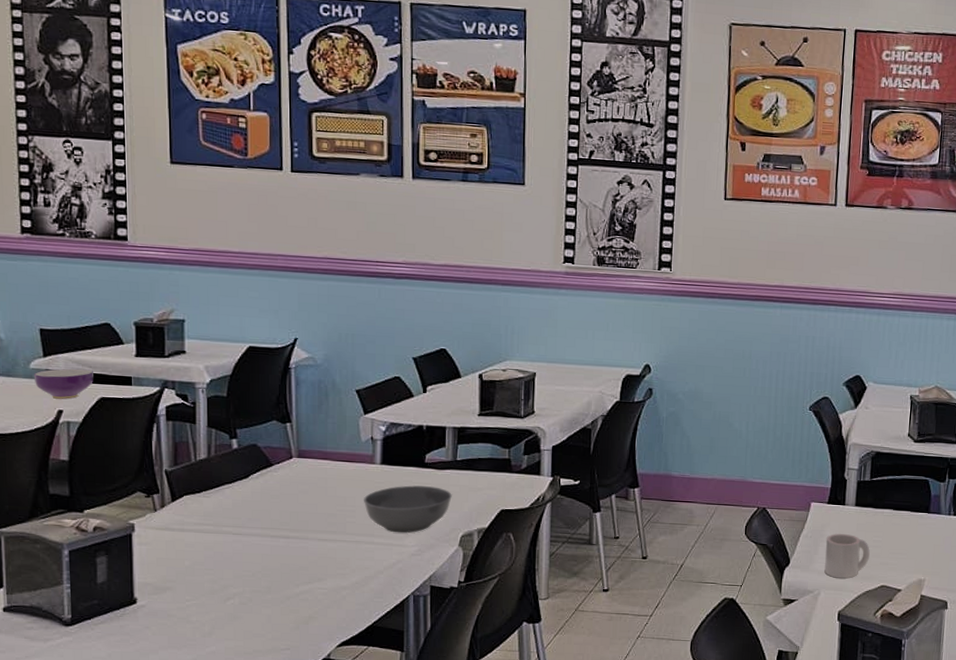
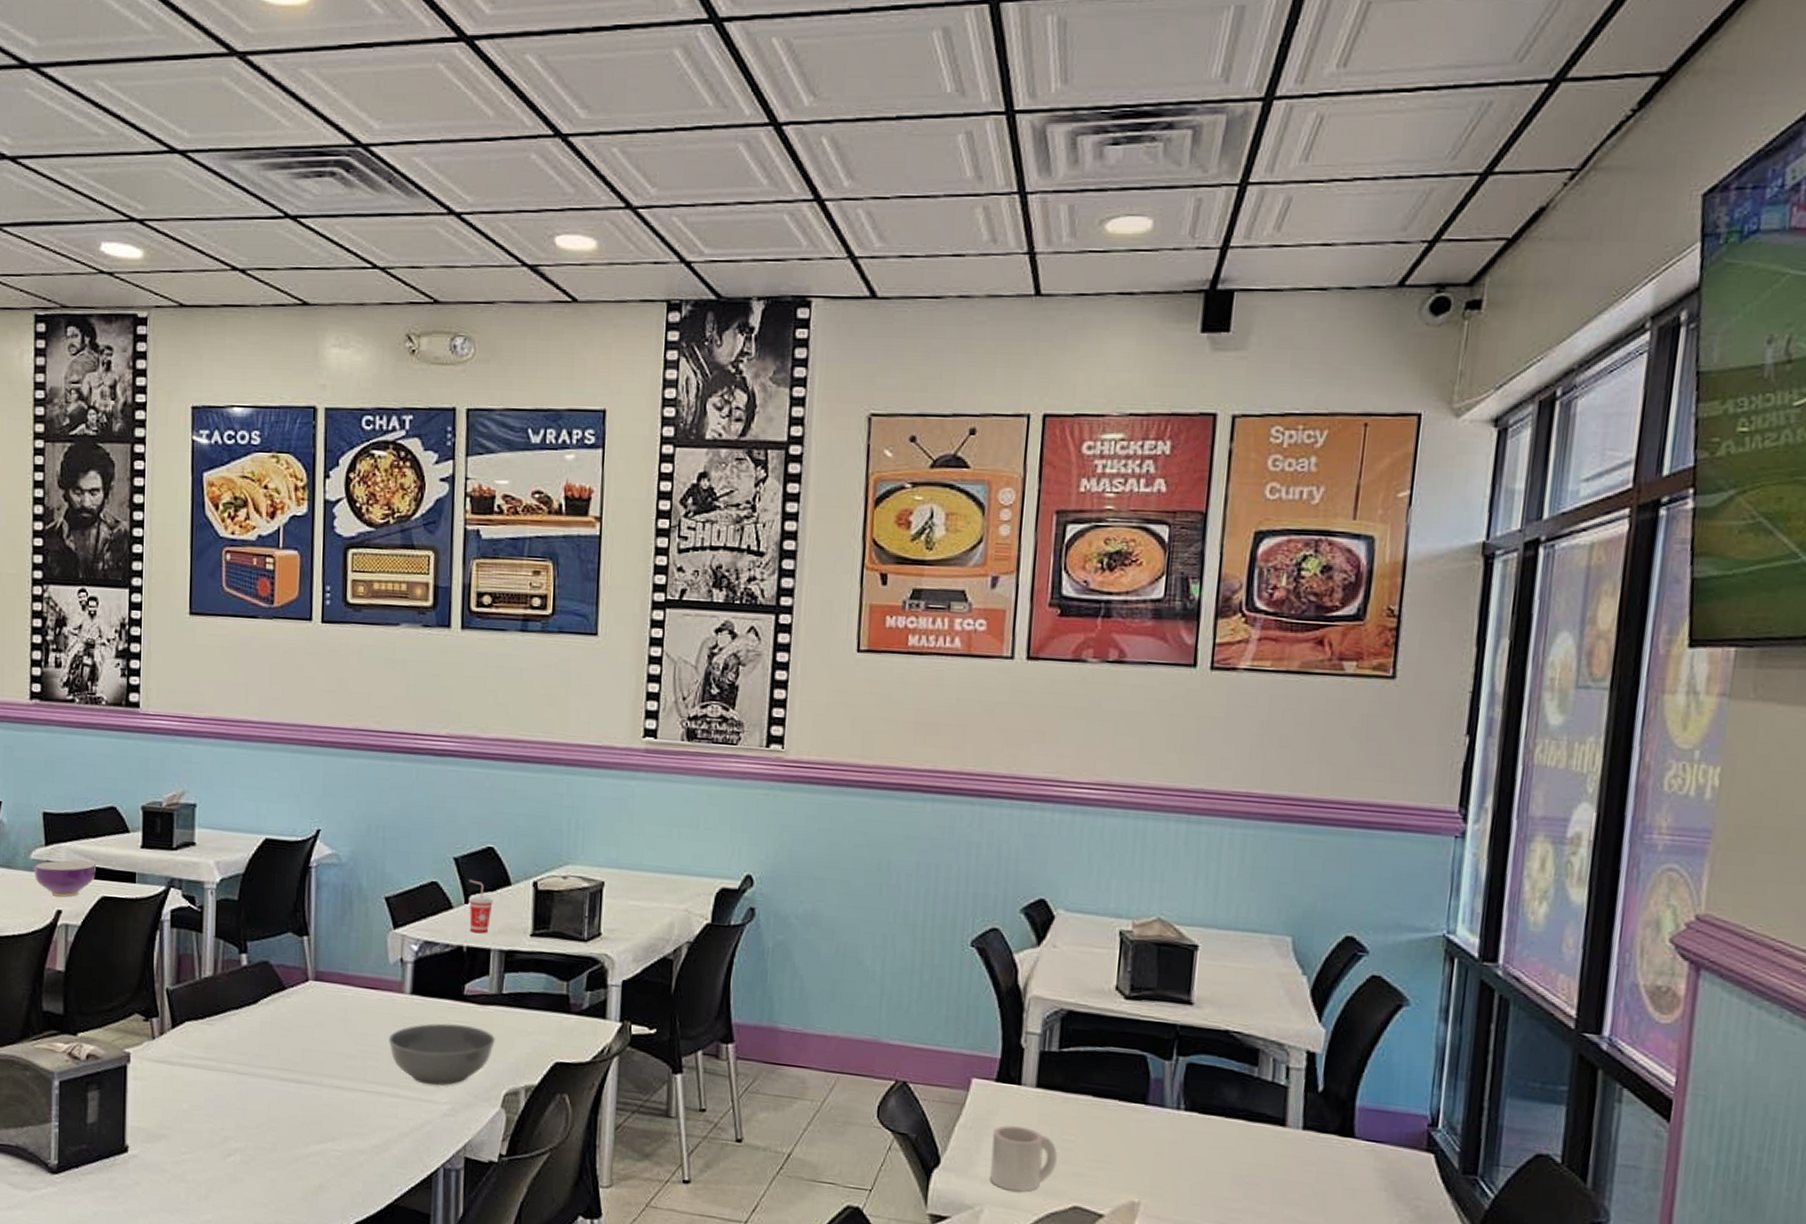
beverage cup: none [426,374,447,415] -> present [468,879,493,934]

